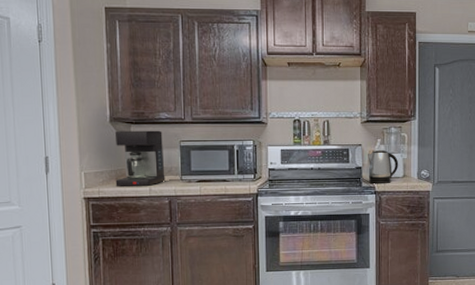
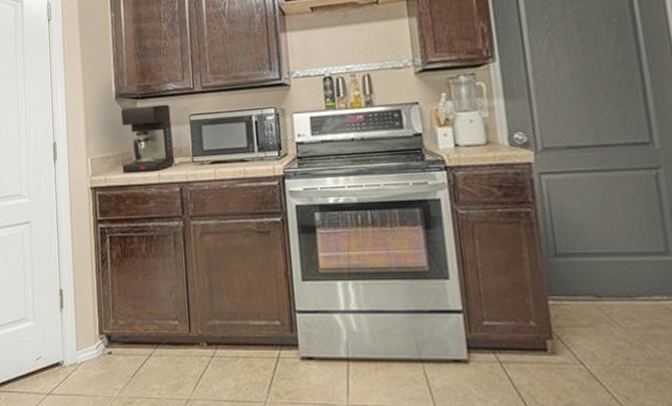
kettle: present [368,149,399,184] -> none [429,107,478,156]

